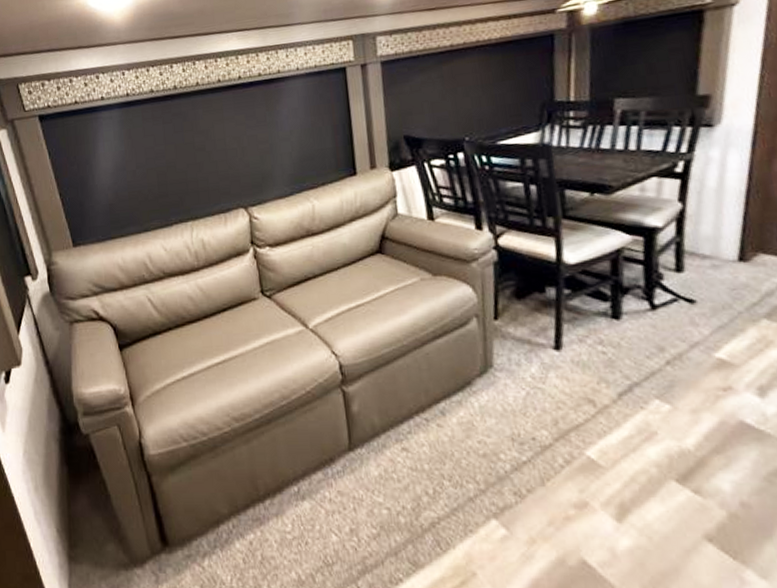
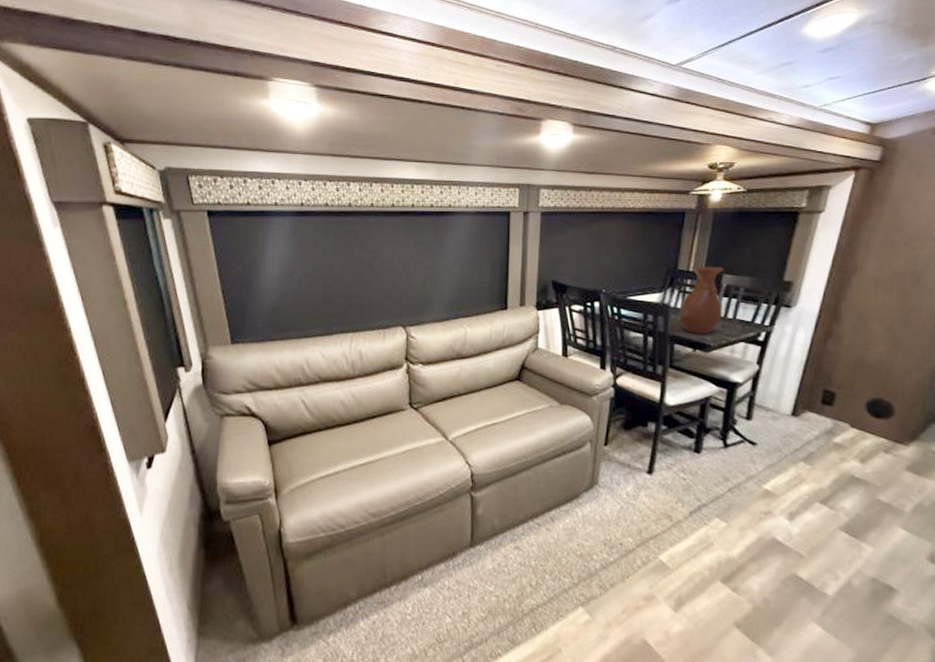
vase: none [564,91,623,175] -> present [679,266,724,334]

